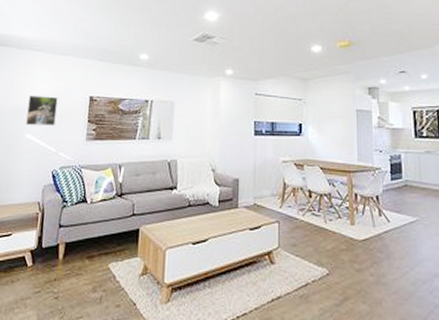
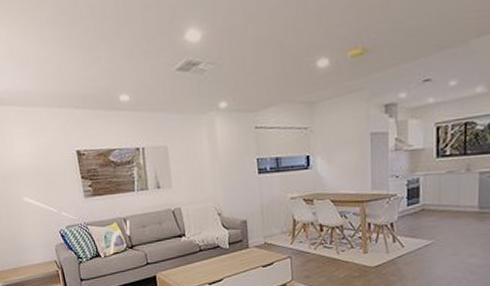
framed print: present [26,96,58,125] -> none [14,155,49,188]

